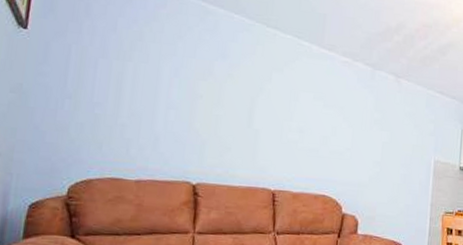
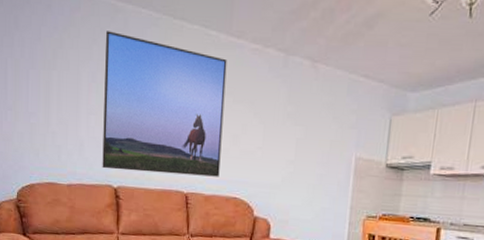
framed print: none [180,30,319,176] -> present [102,31,227,177]

